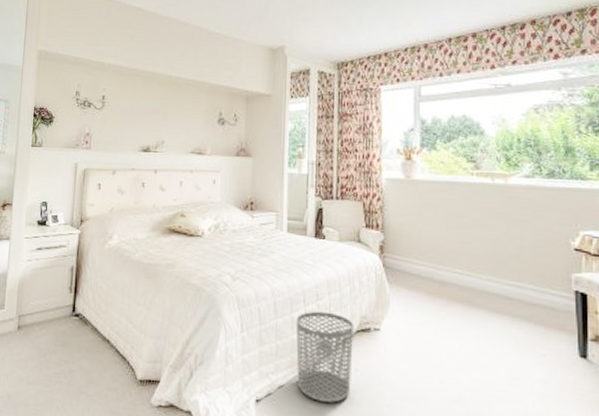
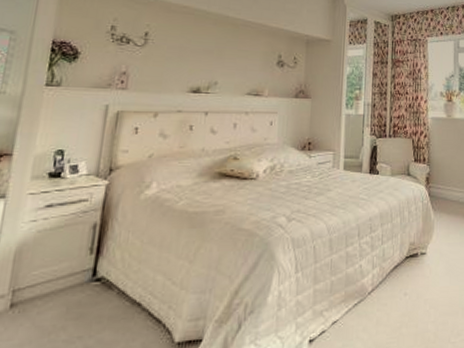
waste bin: present [295,311,354,403] -> none [350,242,403,330]

